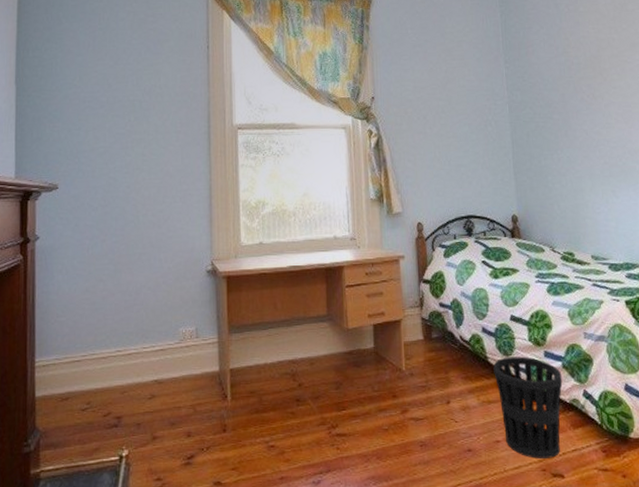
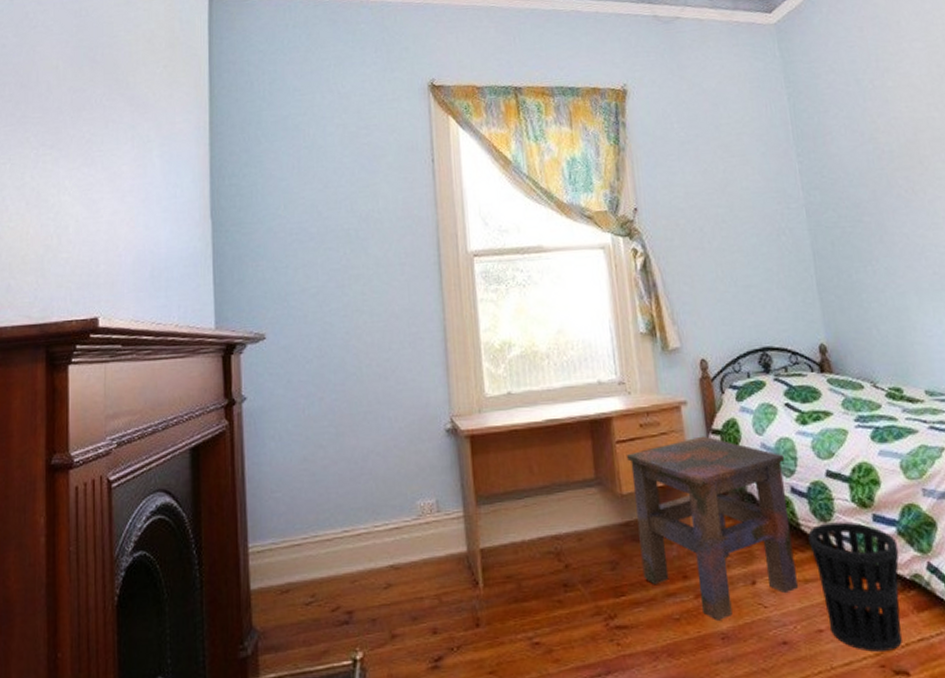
side table: none [354,284,482,431] -> present [627,436,798,621]

